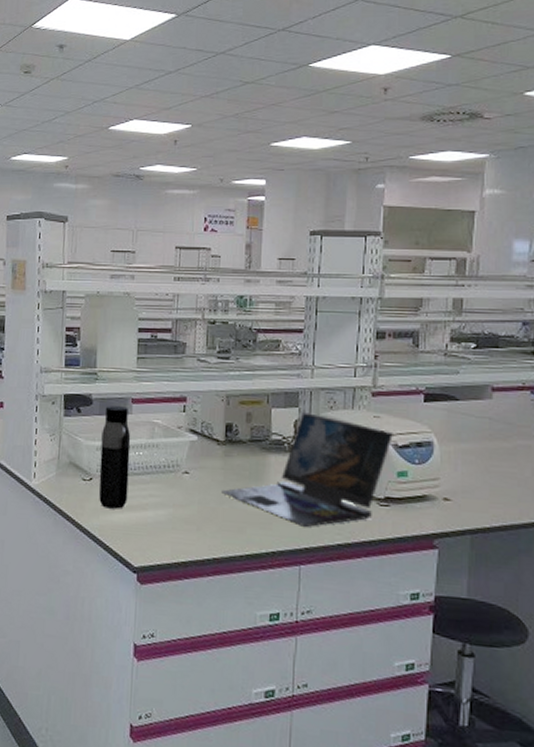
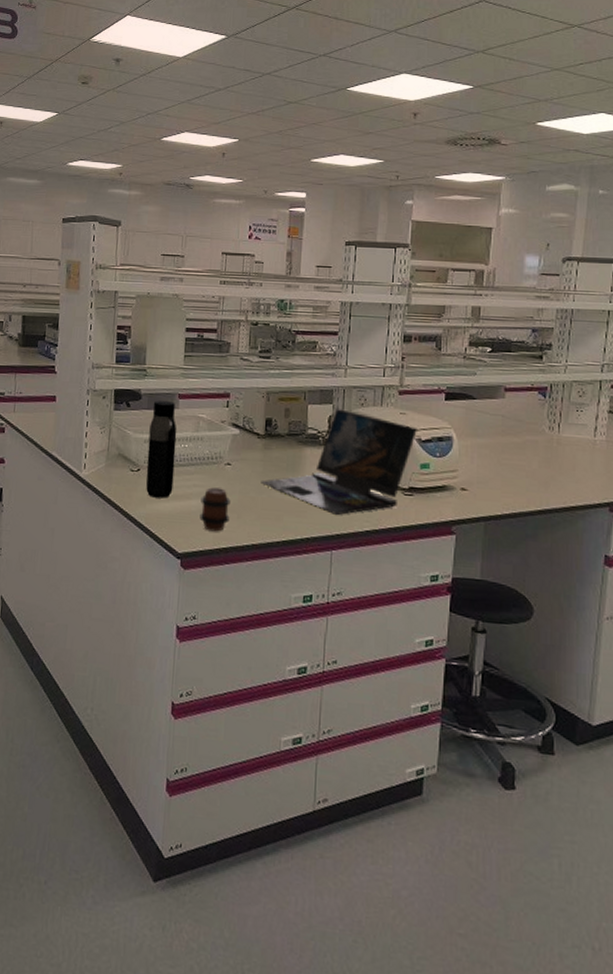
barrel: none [156,497,189,545] -> present [199,487,231,532]

